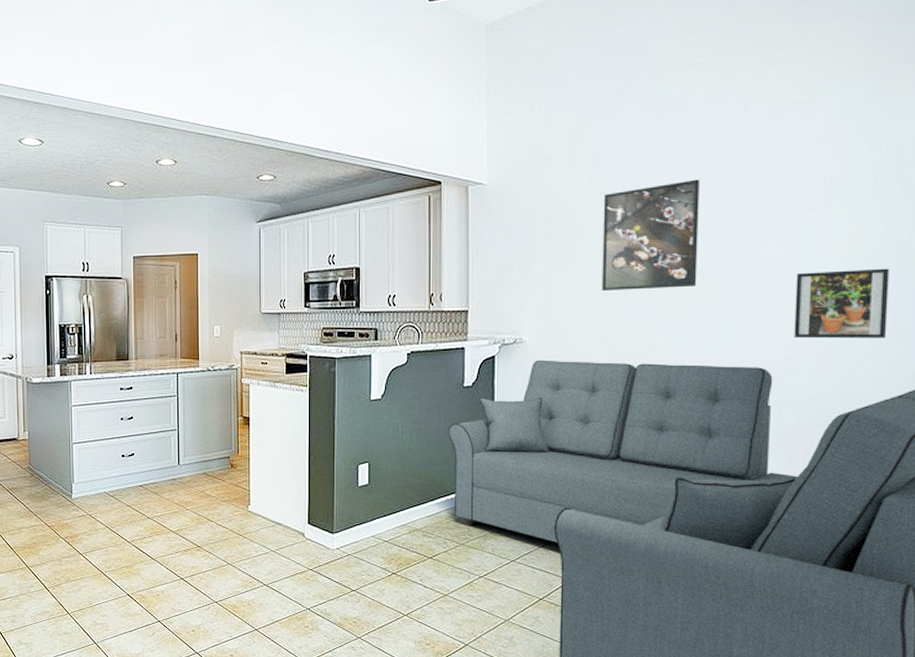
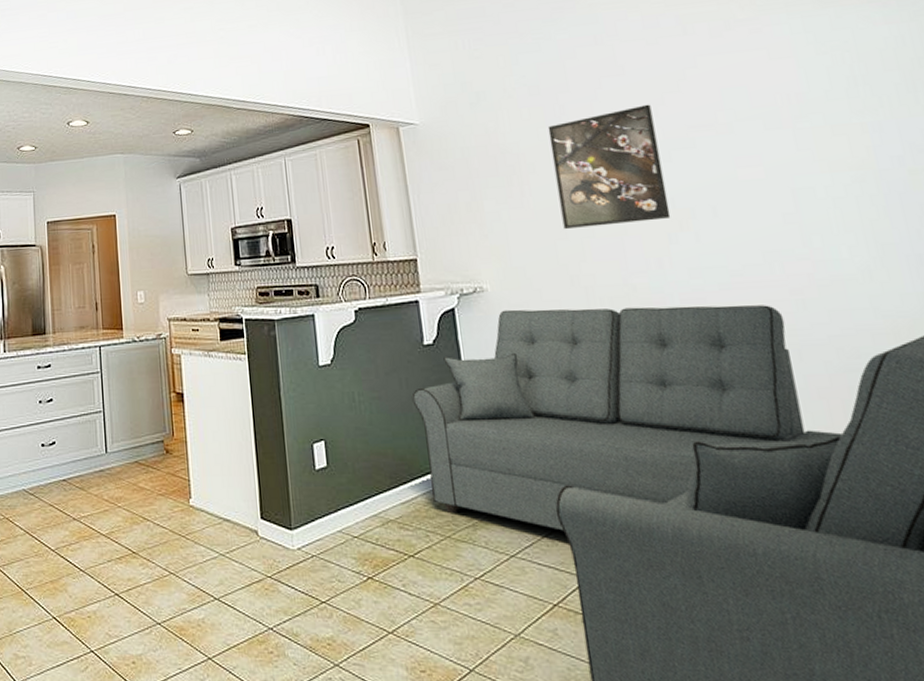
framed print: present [794,268,890,339] -> none [782,185,907,270]

